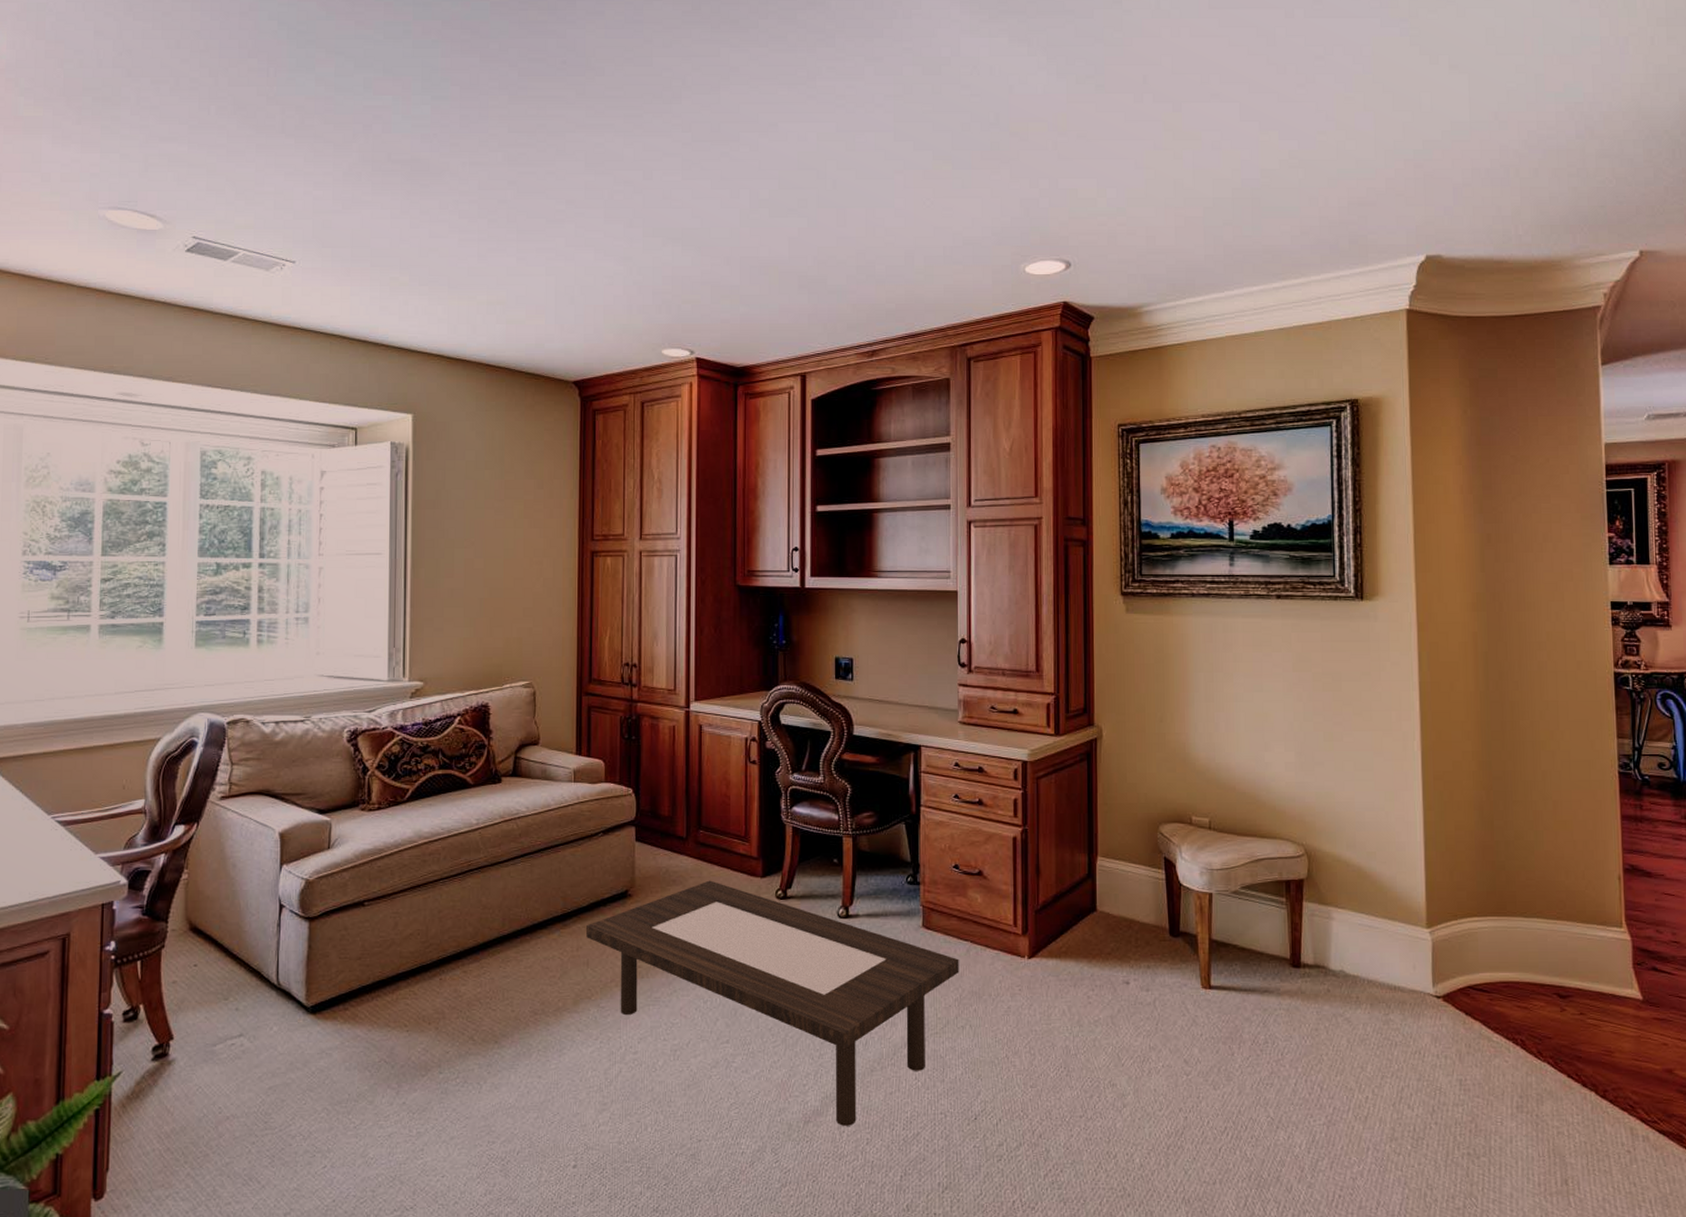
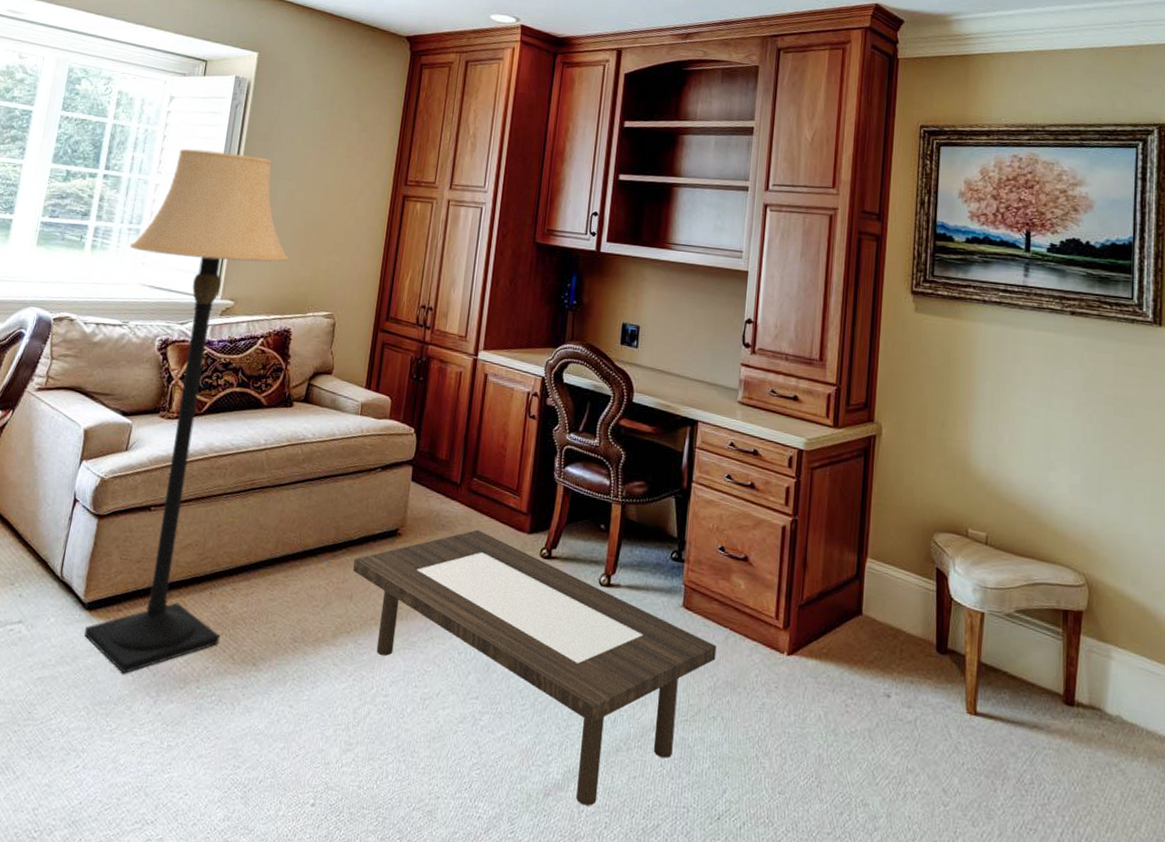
lamp: none [300,526,477,1071] -> present [84,148,289,674]

